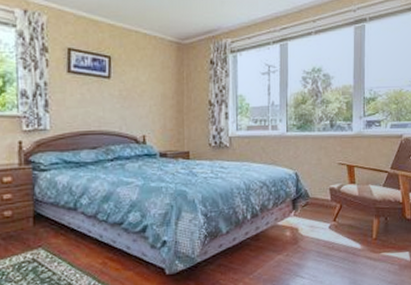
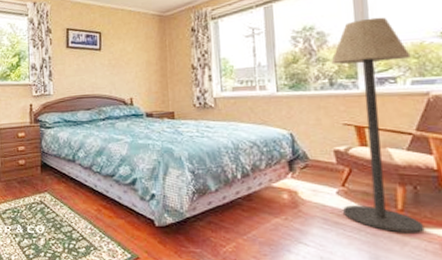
floor lamp: none [333,64,392,259] -> present [331,17,425,233]

